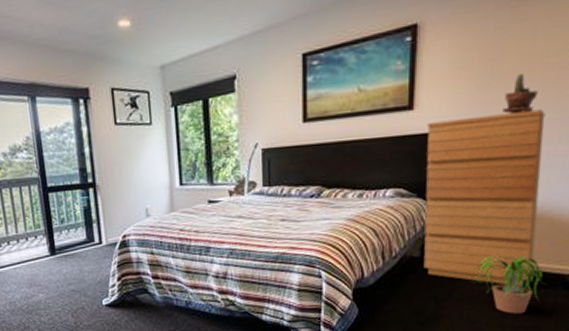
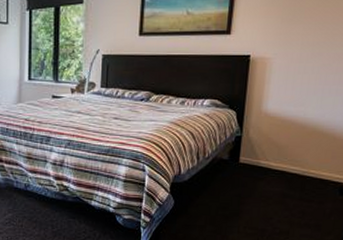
dresser: present [423,109,546,286] -> none [230,44,334,190]
potted plant: present [475,256,545,314] -> none [272,163,327,214]
potted plant: present [502,73,538,115] -> none [301,13,330,47]

